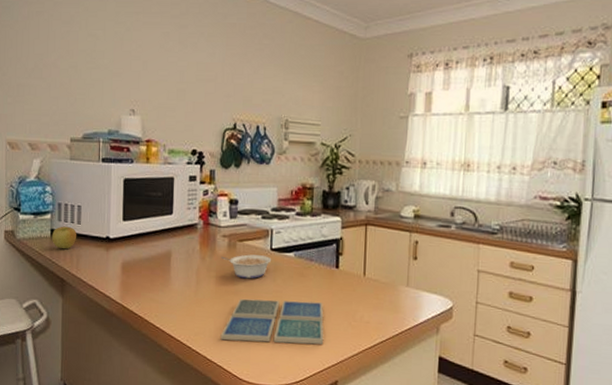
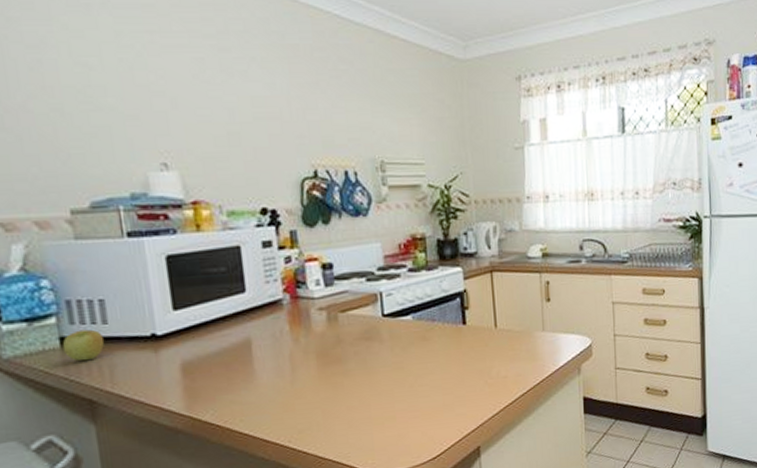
drink coaster: present [220,298,324,345] -> none [332,365,459,432]
legume: present [221,254,272,279] -> none [320,324,386,356]

